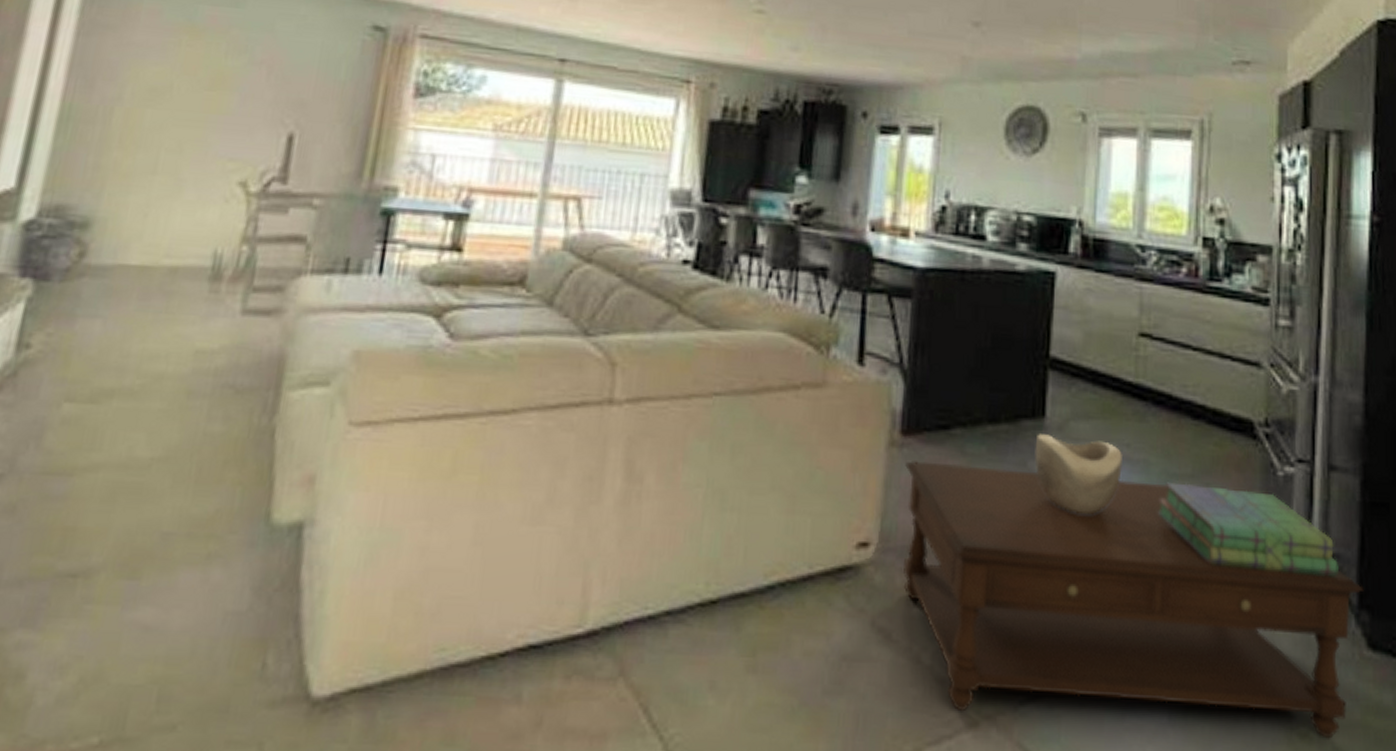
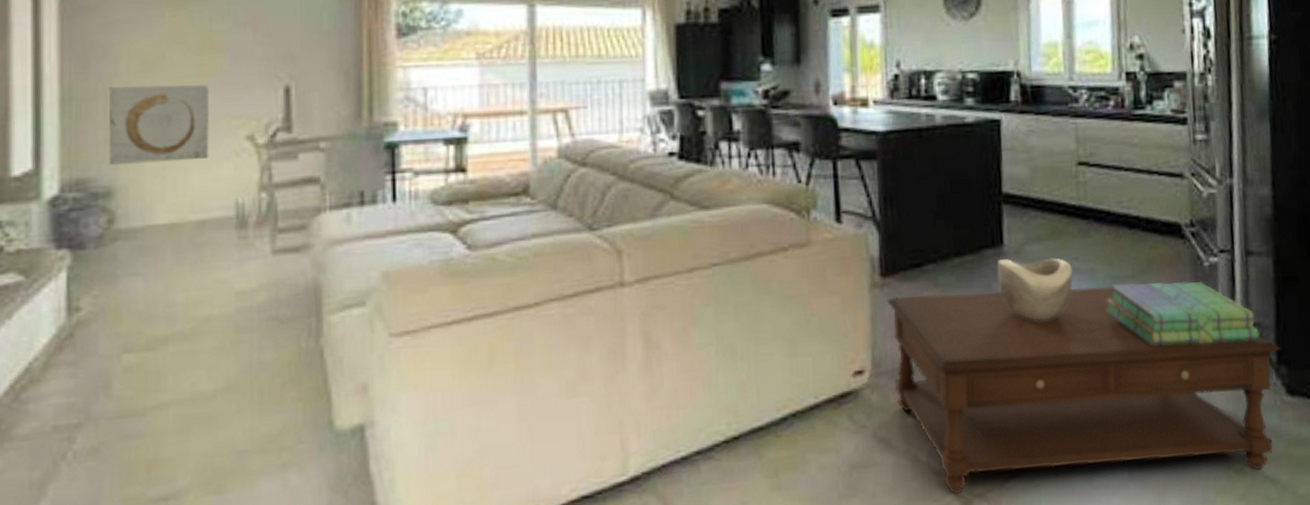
wall art: none [92,111,212,201] -> present [108,85,210,165]

